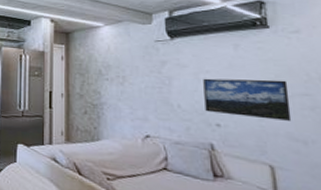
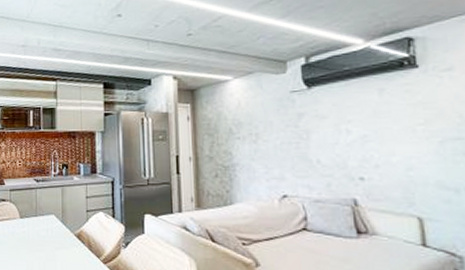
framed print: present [203,78,292,121] -> none [344,124,443,169]

